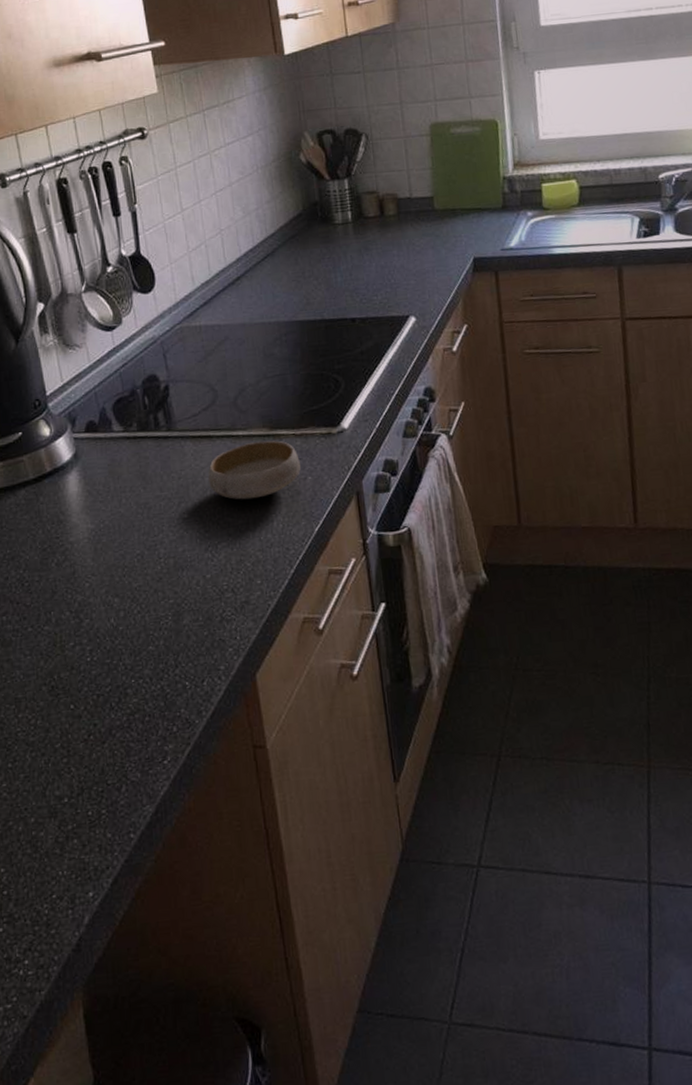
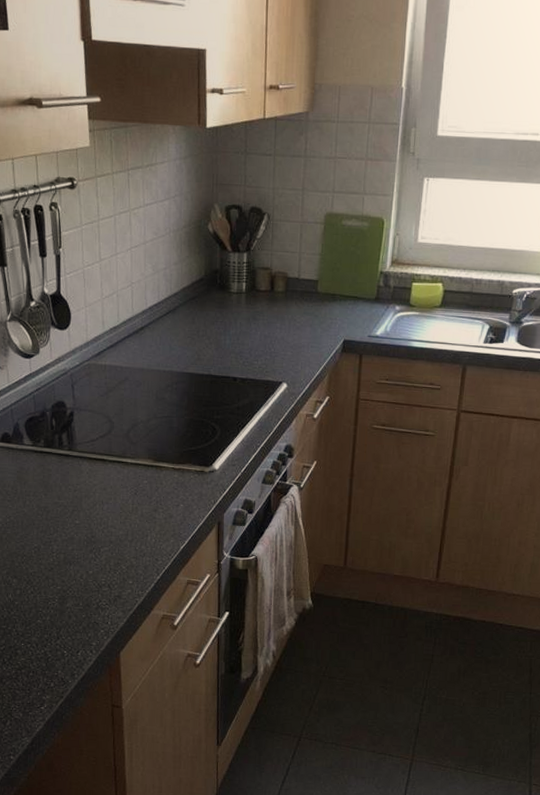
bowl: present [208,440,301,500] -> none [99,469,175,516]

